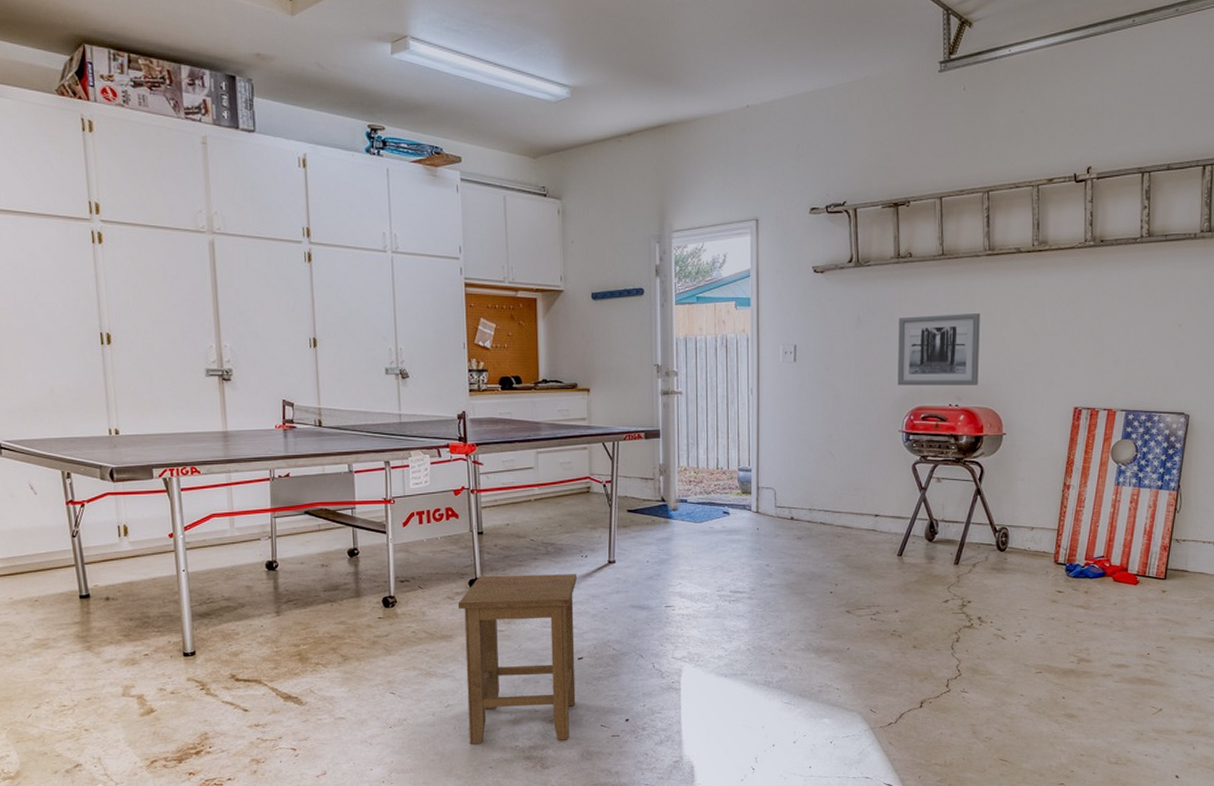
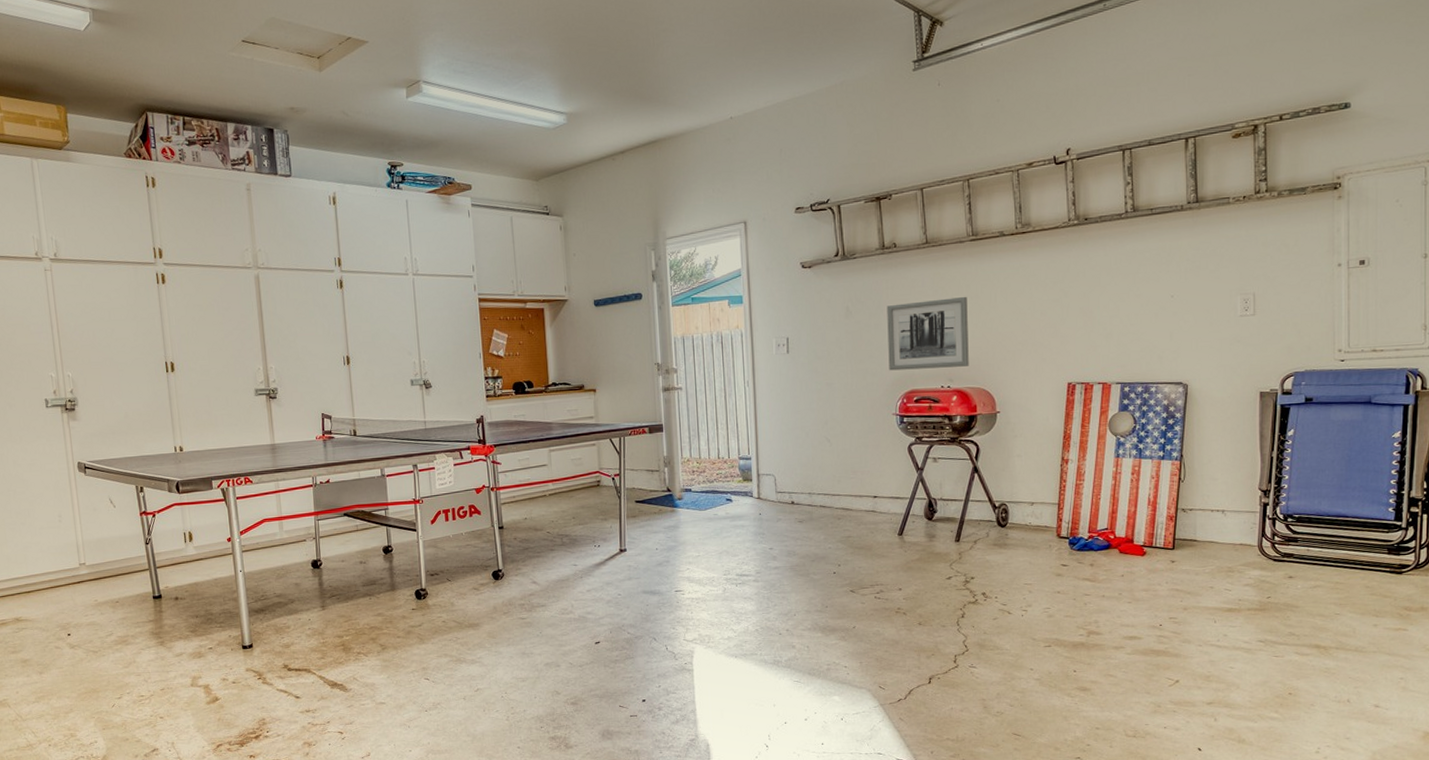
stool: present [457,574,577,744] -> none [483,563,595,725]

